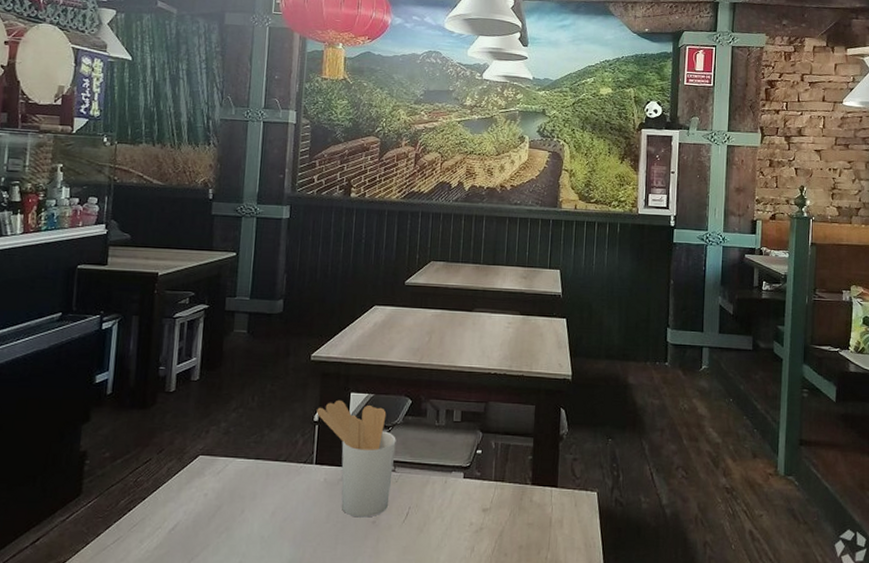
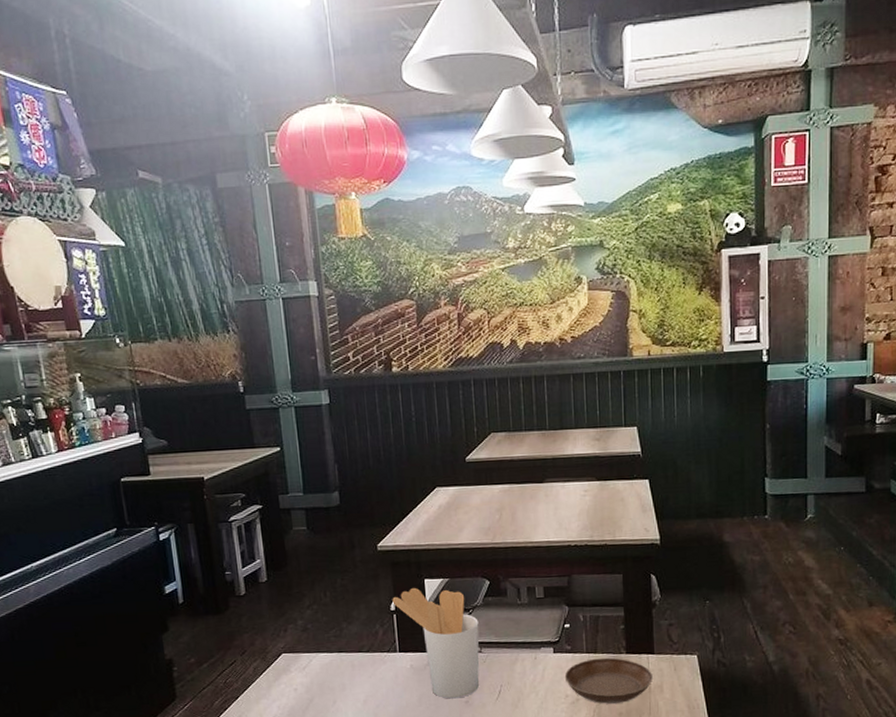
saucer: none [471,487,554,535] -> present [564,657,653,704]

